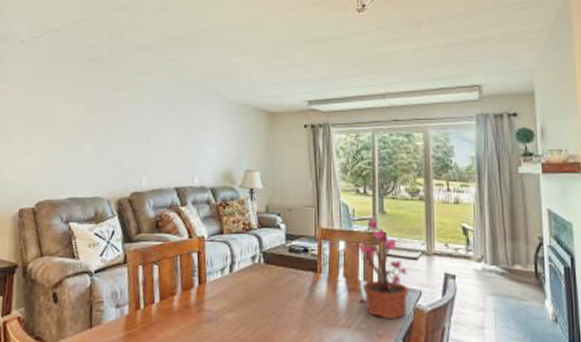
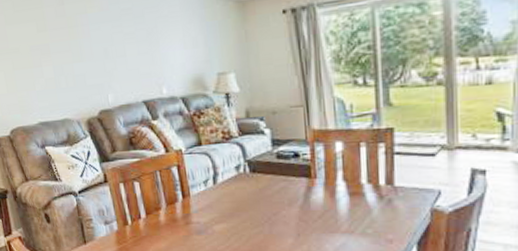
potted plant: present [358,220,409,320] -> none [360,114,424,223]

